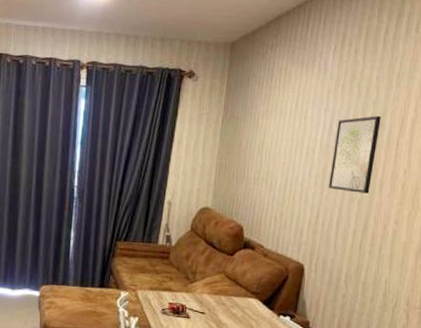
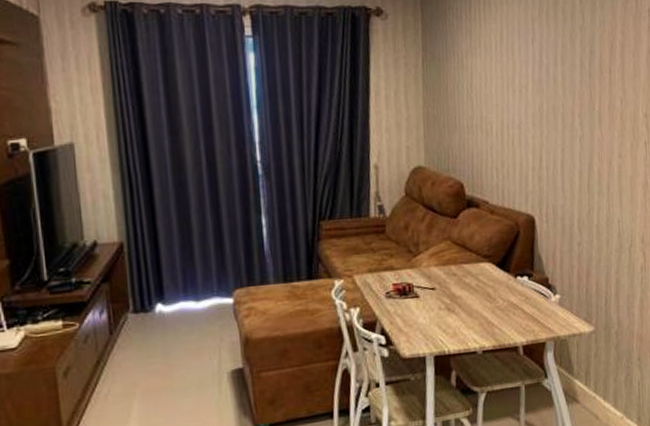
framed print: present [329,116,381,194] -> none [547,43,591,130]

